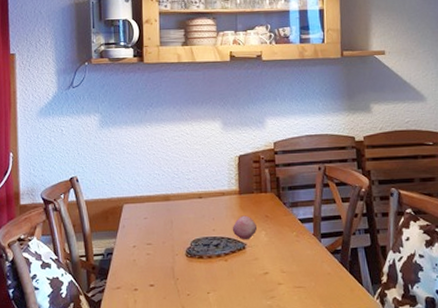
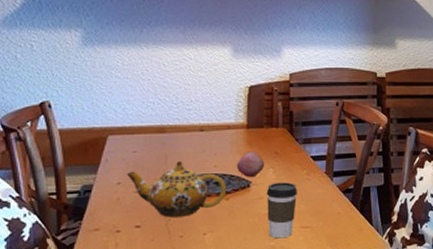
teapot: none [140,225,225,277] -> present [127,160,227,217]
coffee cup: none [260,244,289,298] -> present [266,182,297,239]

